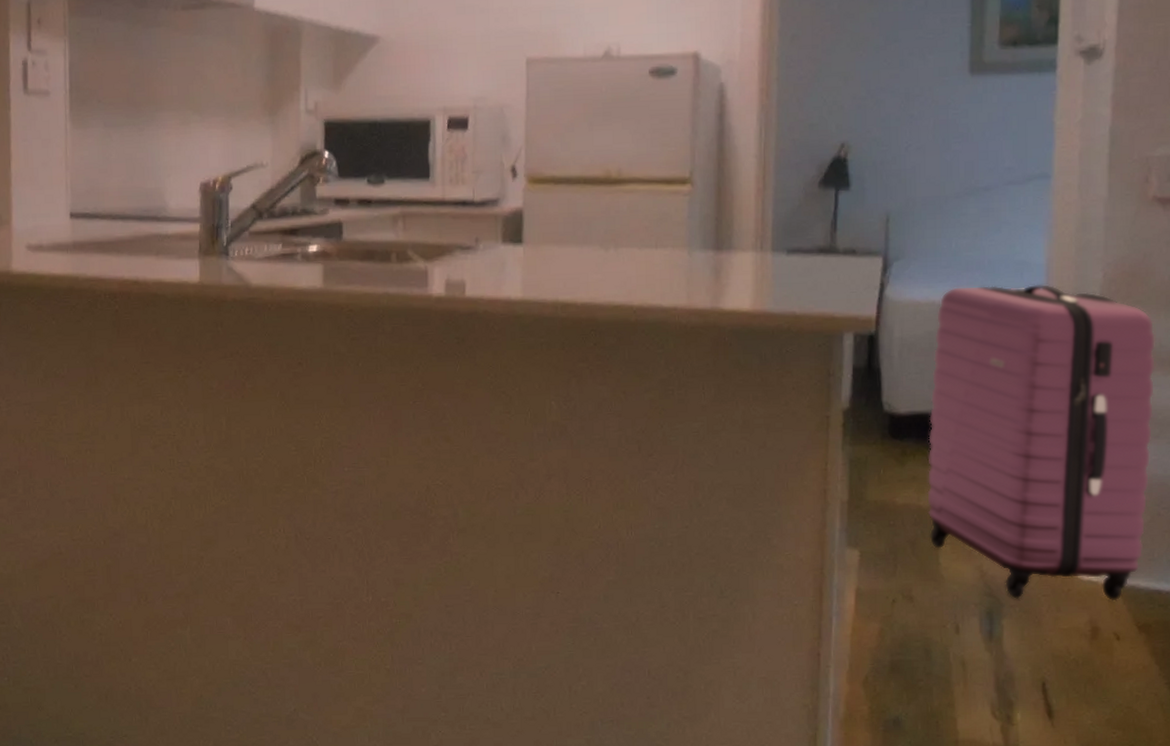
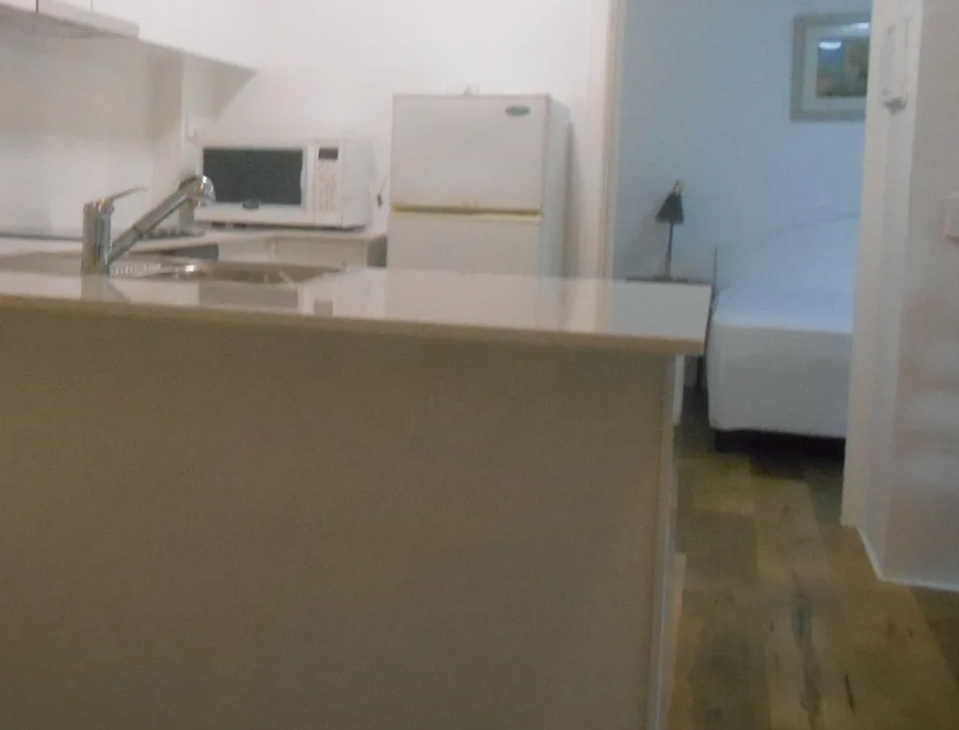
suitcase: present [927,284,1156,601] -> none [747,312,948,601]

